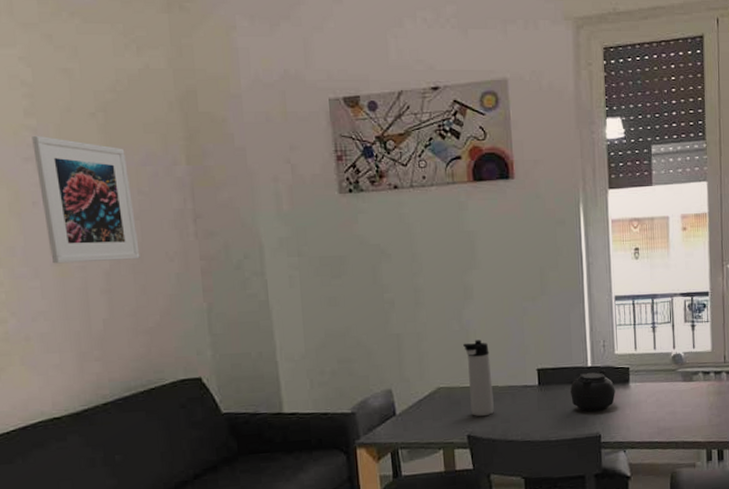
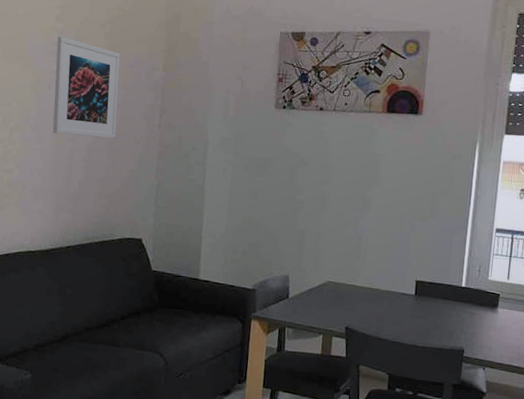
thermos bottle: present [463,339,494,417] -> none [352,246,377,314]
teapot: present [567,368,615,412] -> none [441,290,484,328]

